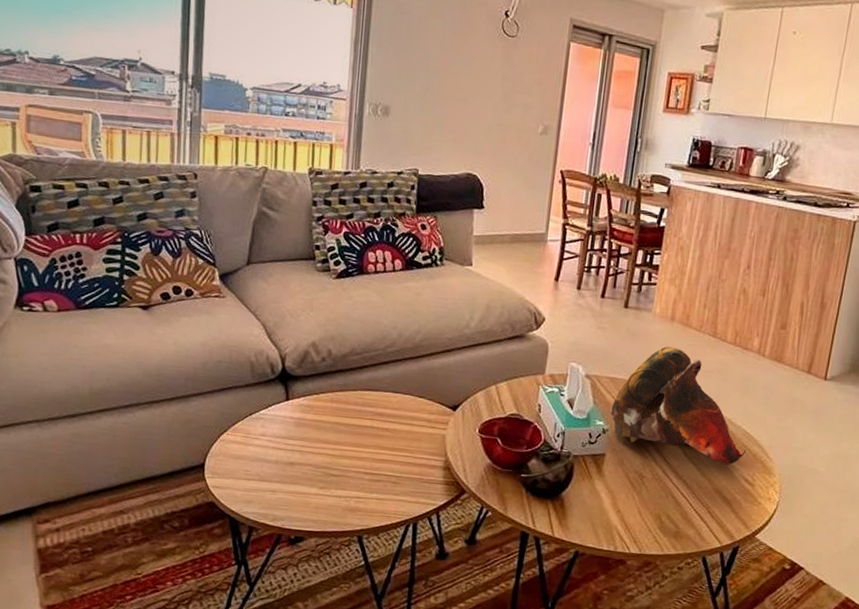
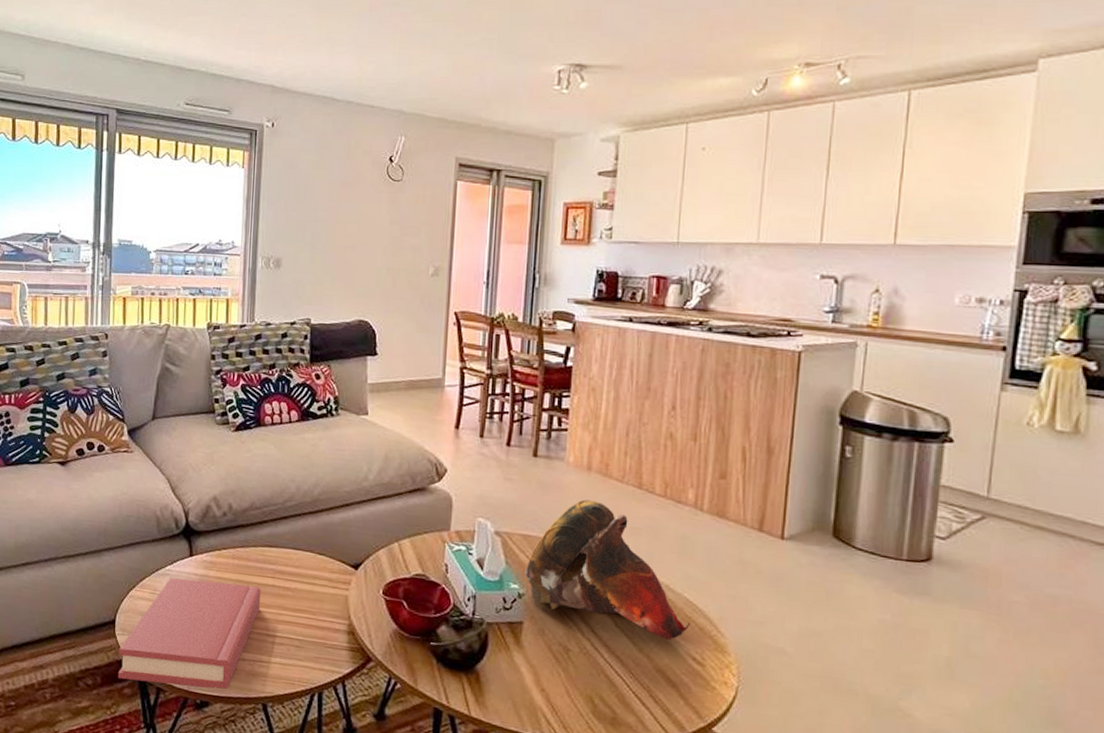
hardback book: none [207,421,360,525] -> present [117,578,262,690]

